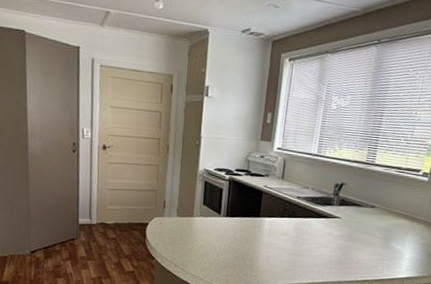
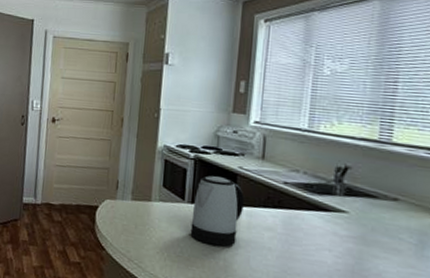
kettle: none [225,194,267,250] -> present [190,175,244,247]

